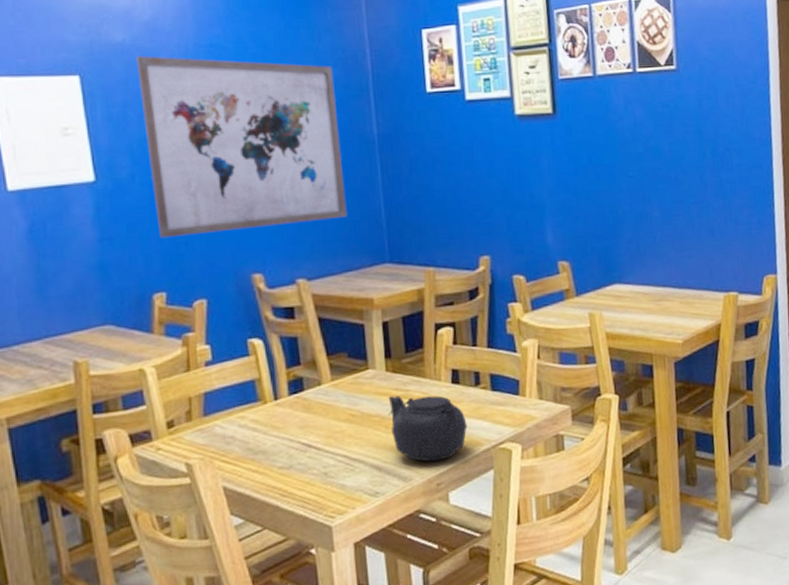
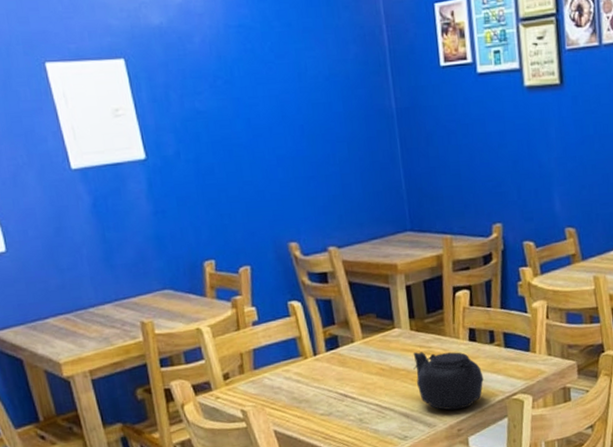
wall art: present [136,56,347,239] -> none [173,38,371,211]

